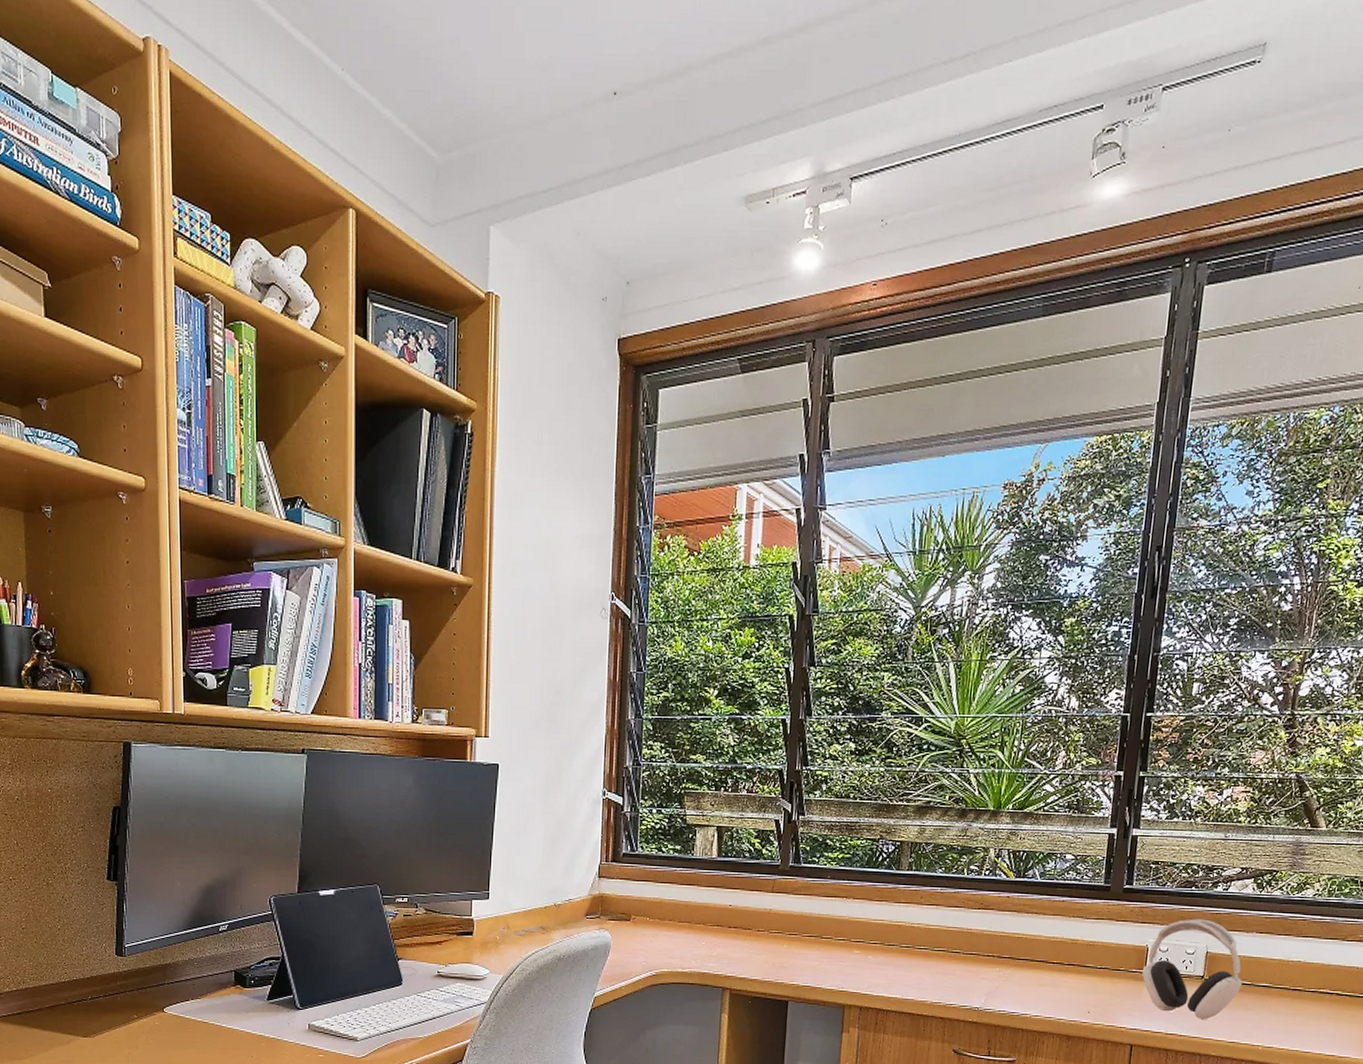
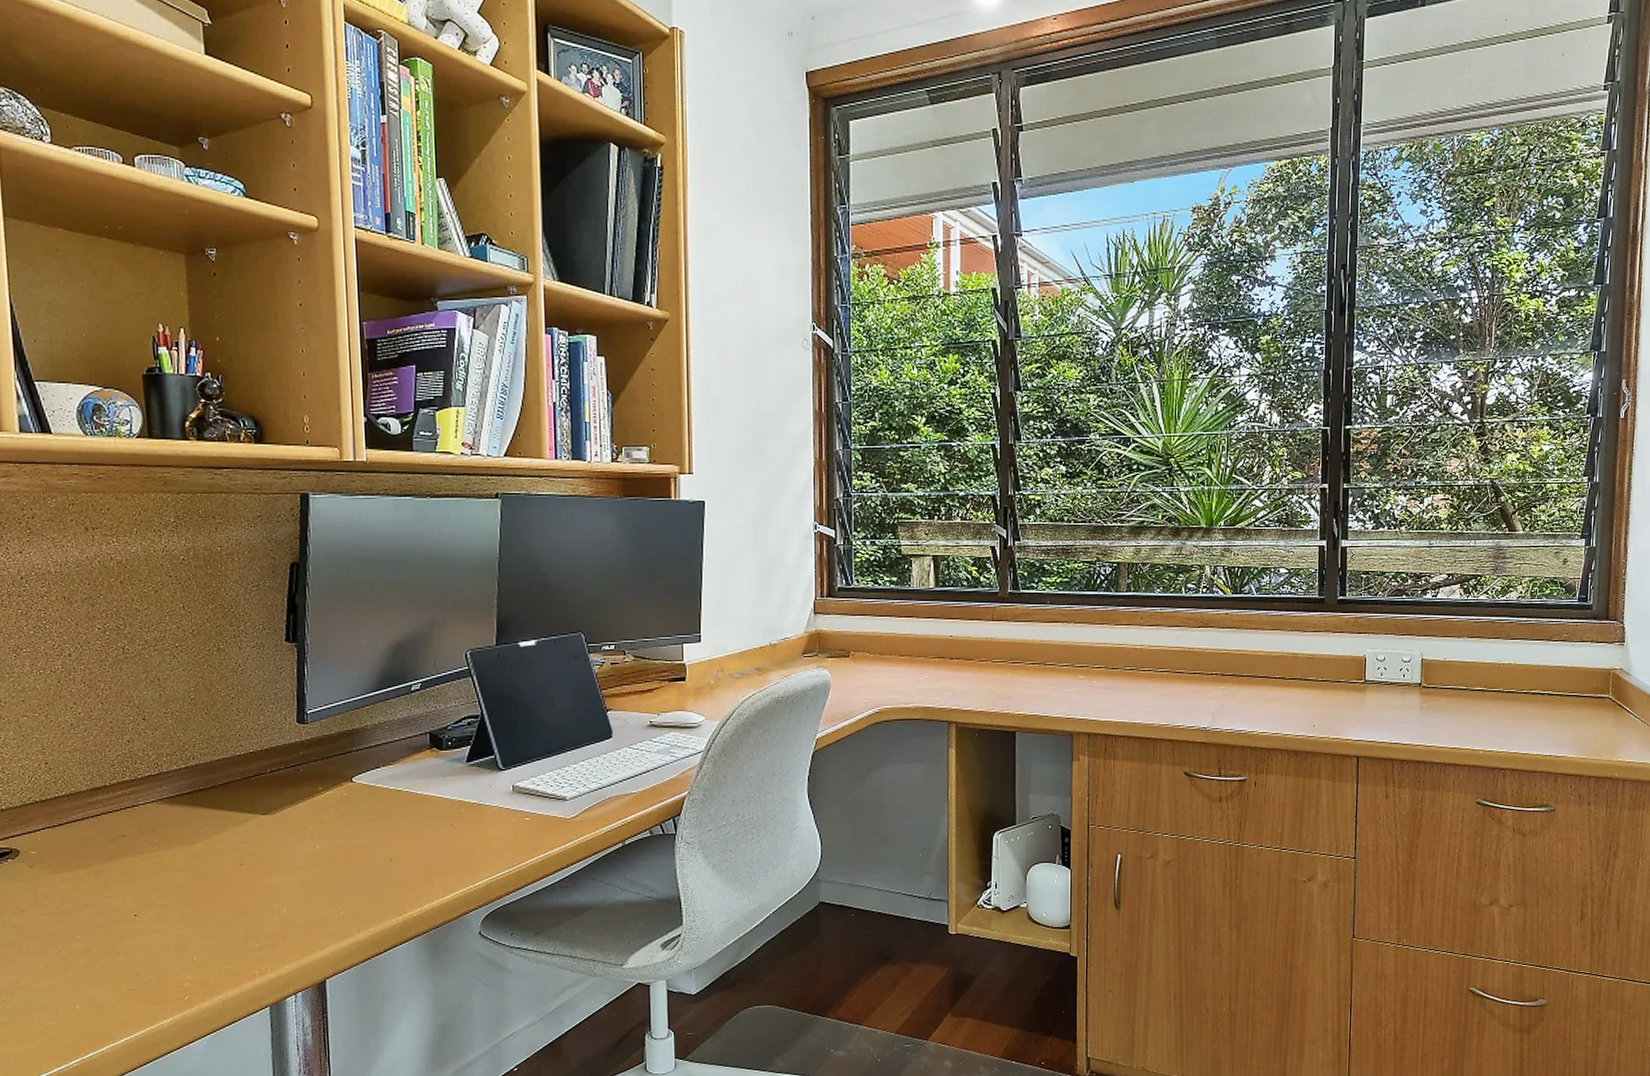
headphones: present [1141,919,1242,1019] -> none [1362,626,1458,727]

